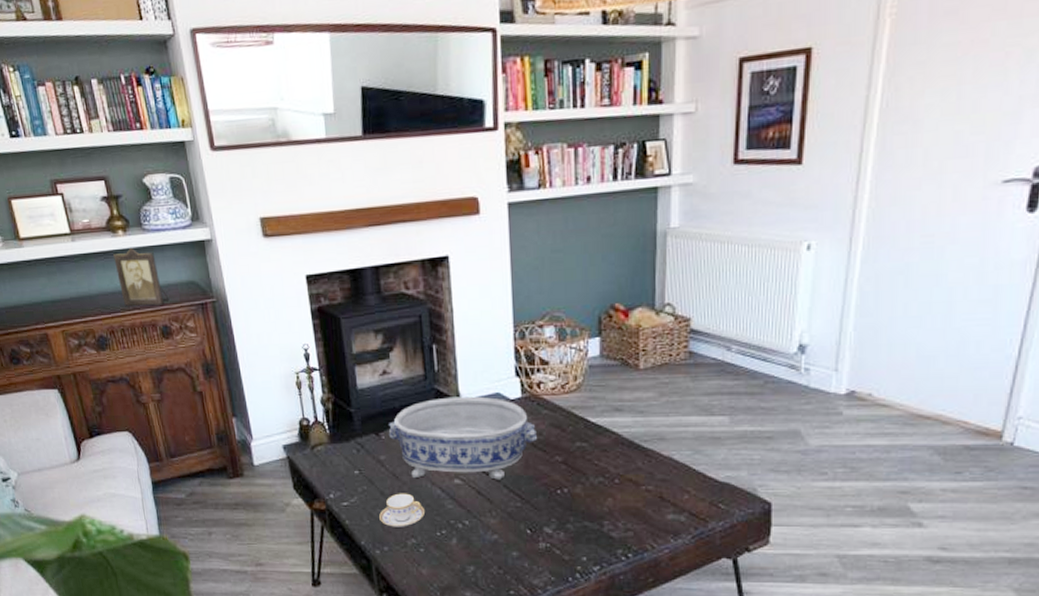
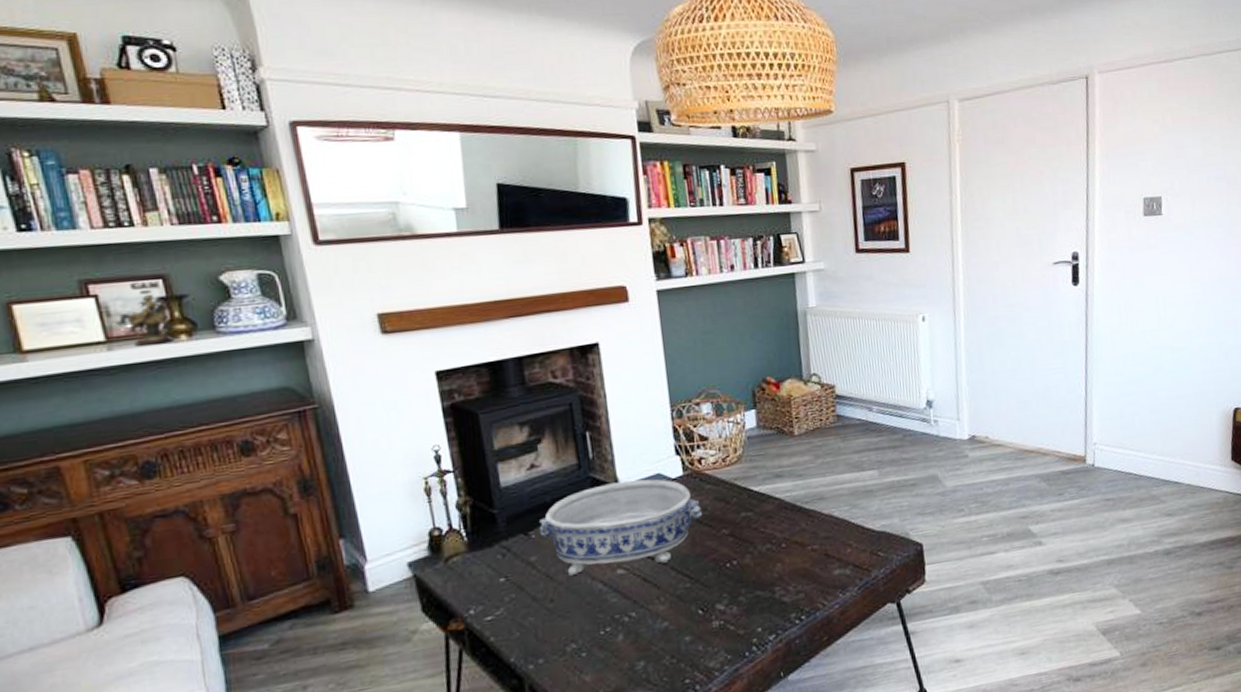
decorative figurine: none [75,182,113,239] -> present [114,281,173,346]
photo frame: present [113,247,169,307] -> none [171,353,253,422]
teacup: present [379,493,426,527] -> none [531,593,586,635]

